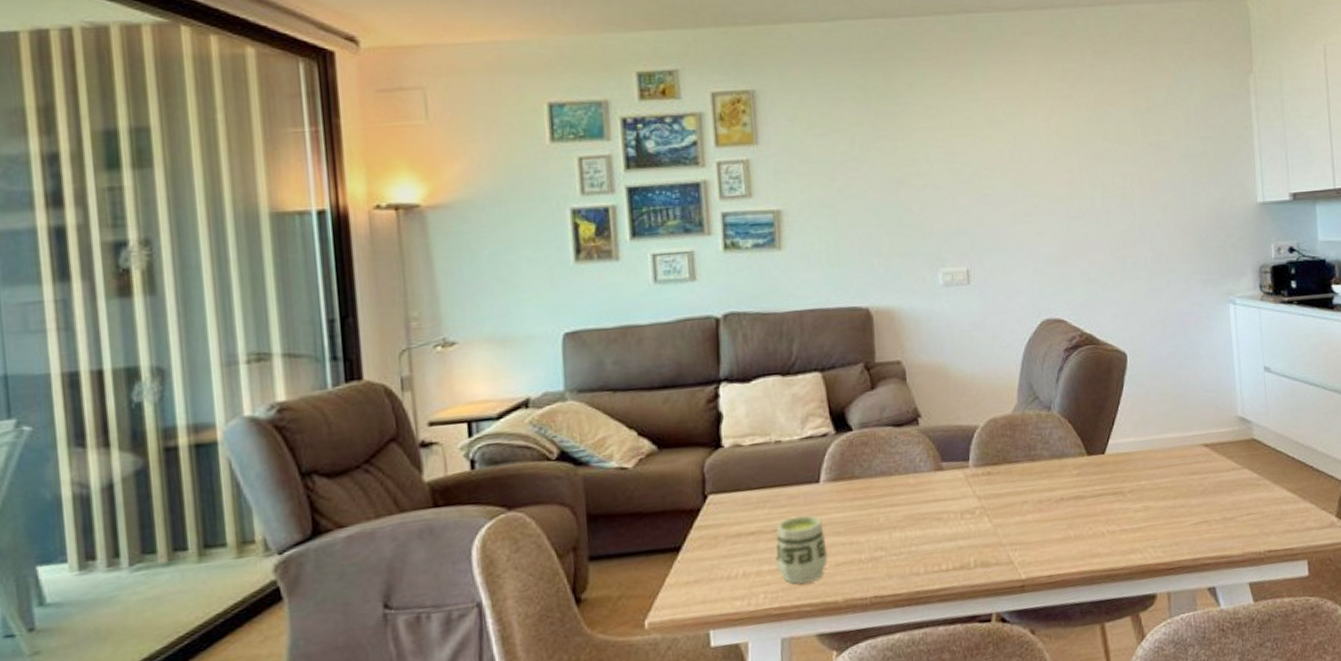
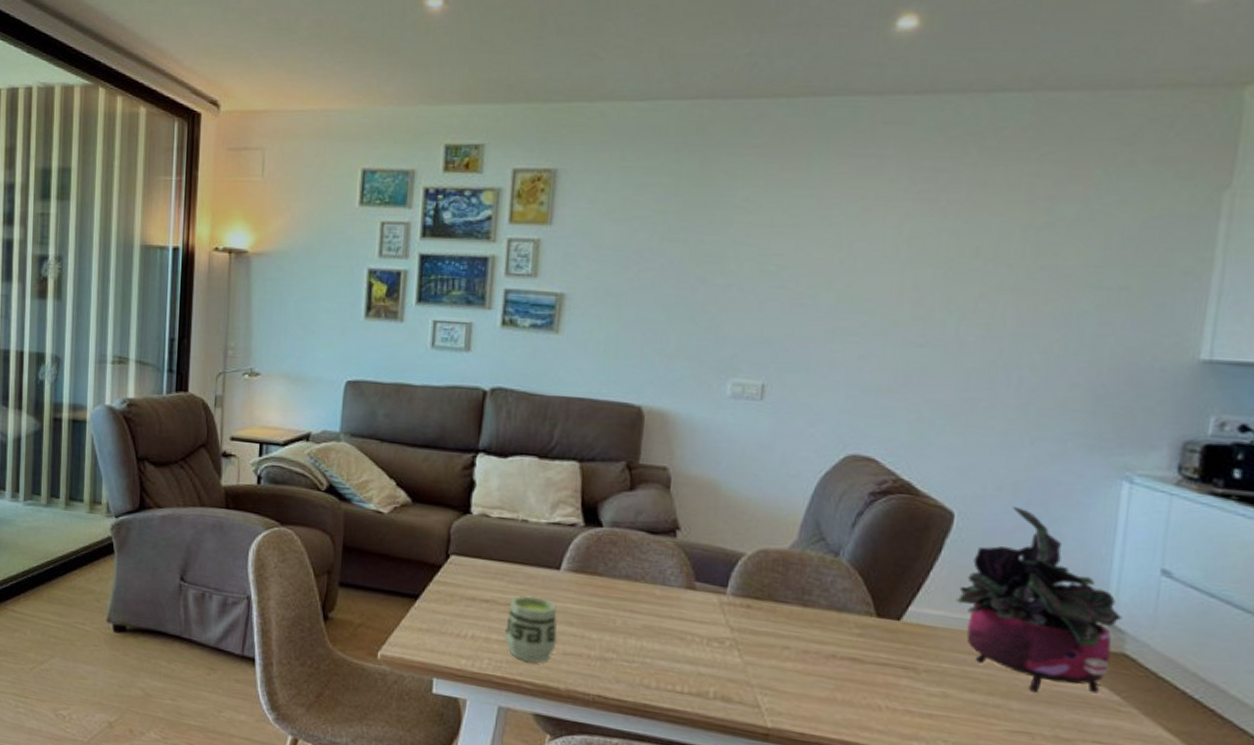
potted plant: none [1140,338,1248,487] -> present [956,506,1123,694]

